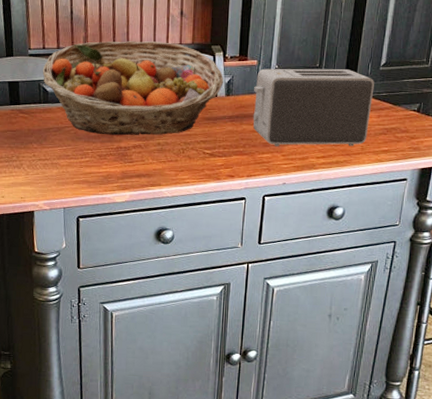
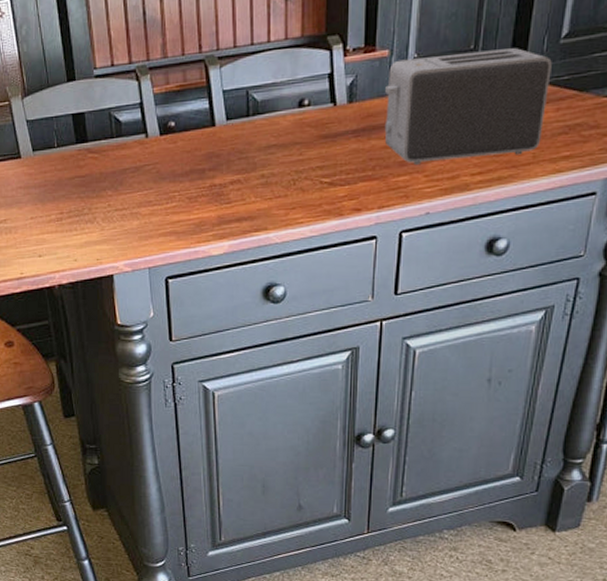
fruit basket: present [42,41,223,136] -> none [112,39,344,171]

